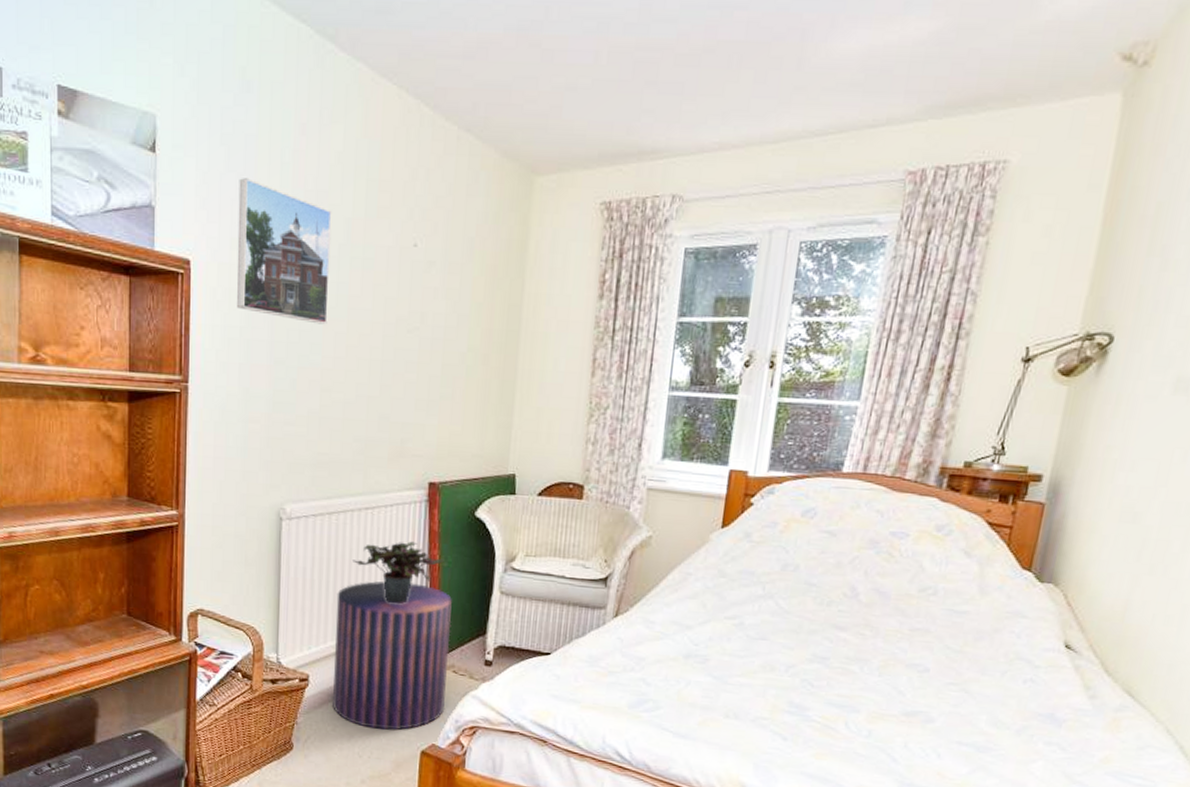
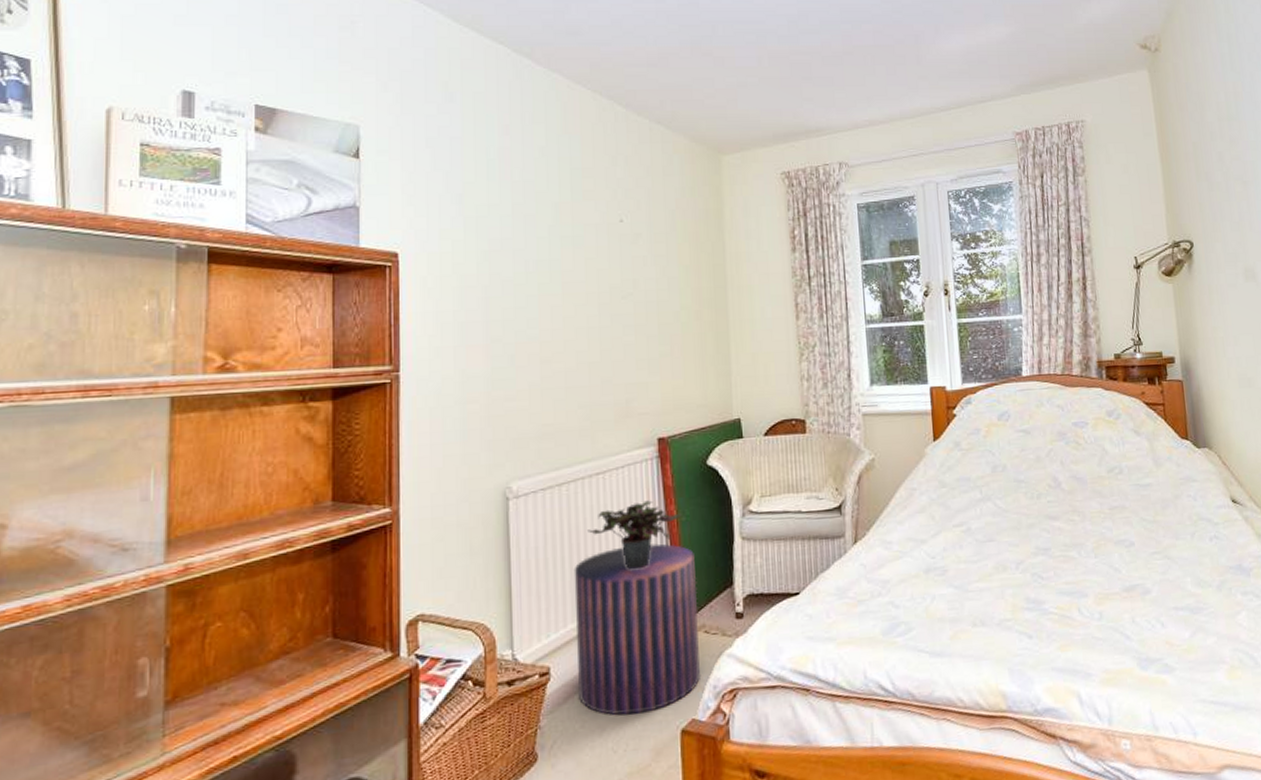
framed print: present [237,178,332,325] -> none [446,175,542,300]

